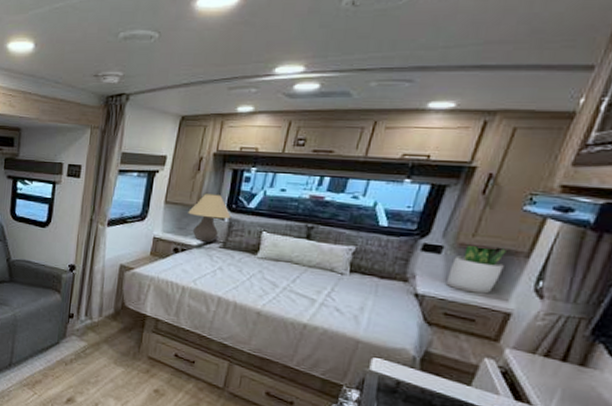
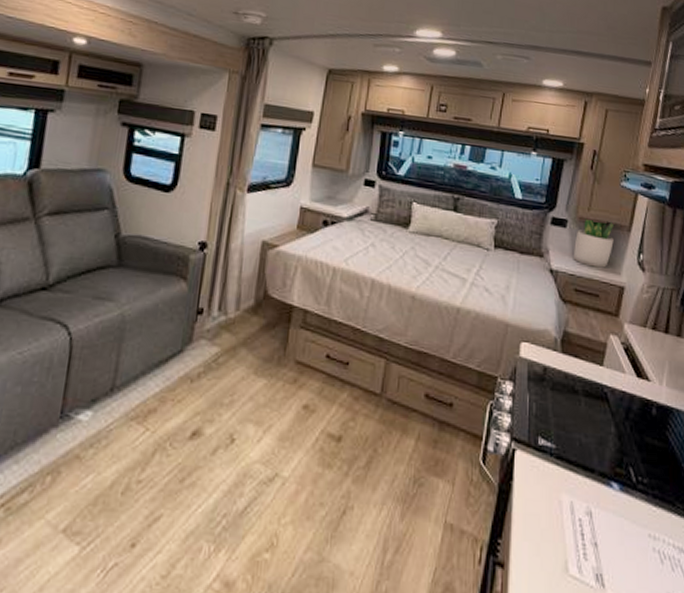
table lamp: present [188,194,232,242] -> none [337,157,382,214]

